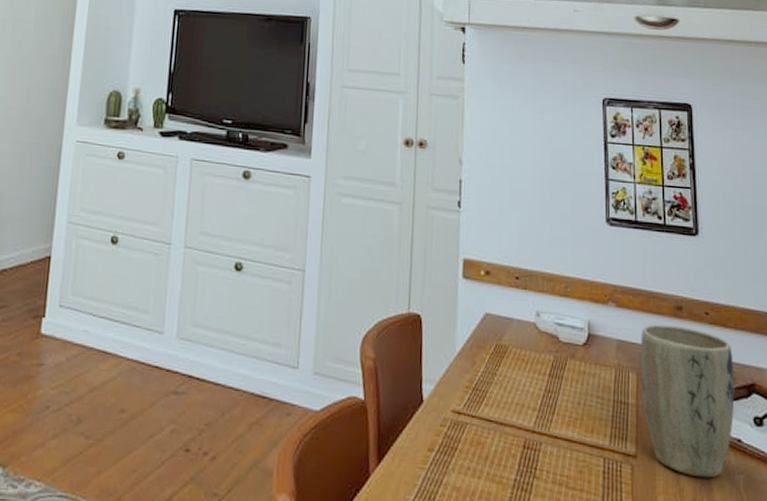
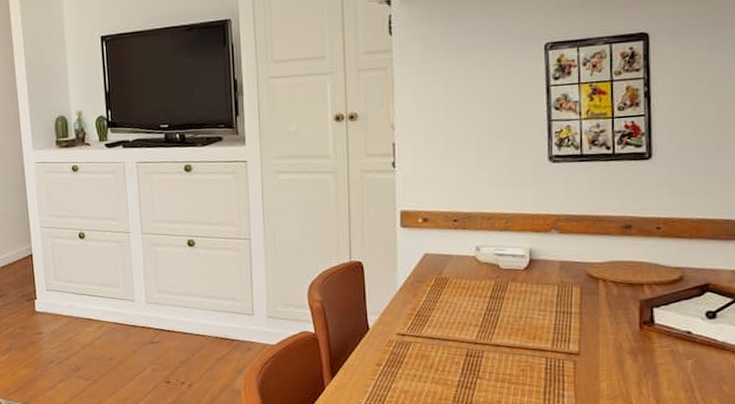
plant pot: present [641,324,735,478] -> none [585,242,687,366]

